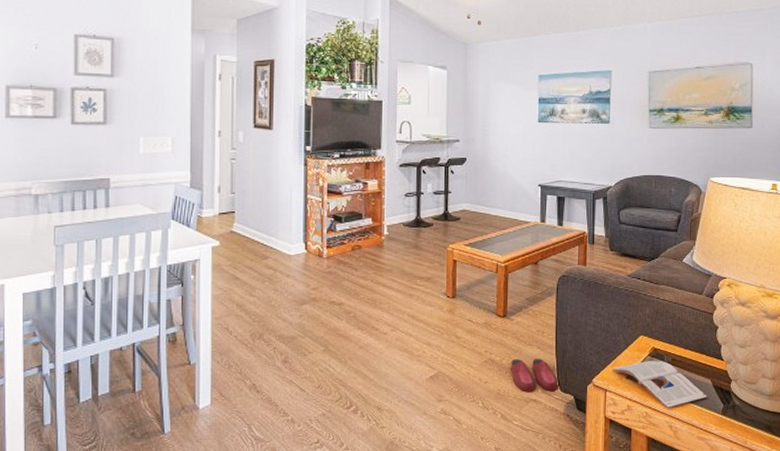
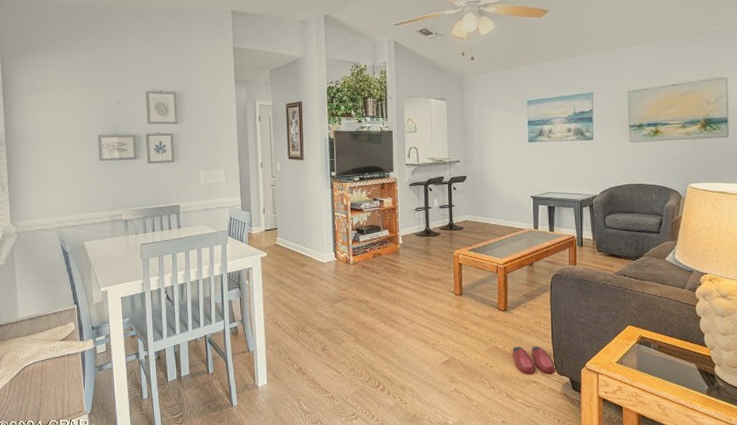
magazine: present [613,360,708,409] -> none [604,347,693,390]

